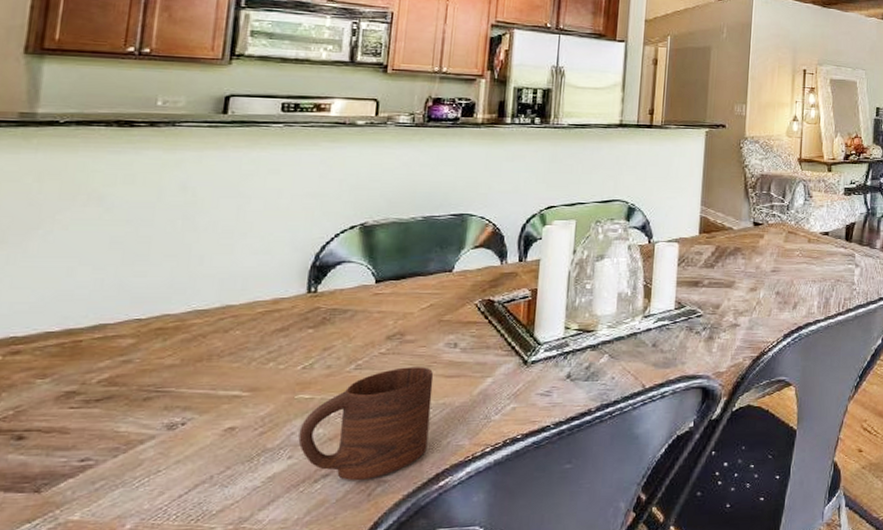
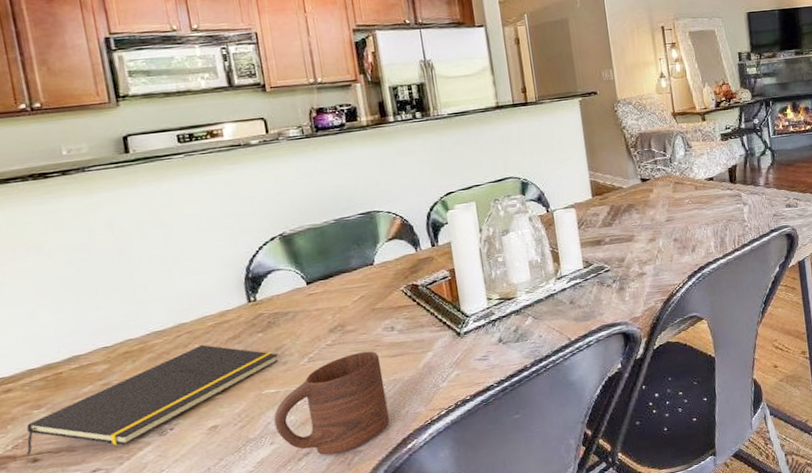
notepad: none [12,332,325,436] -> present [26,344,279,456]

